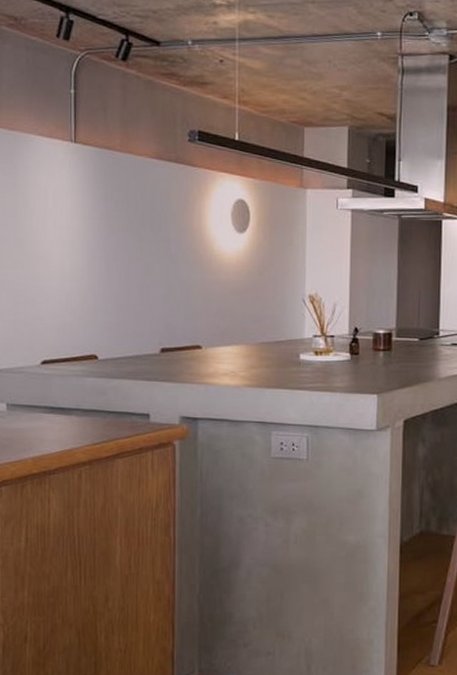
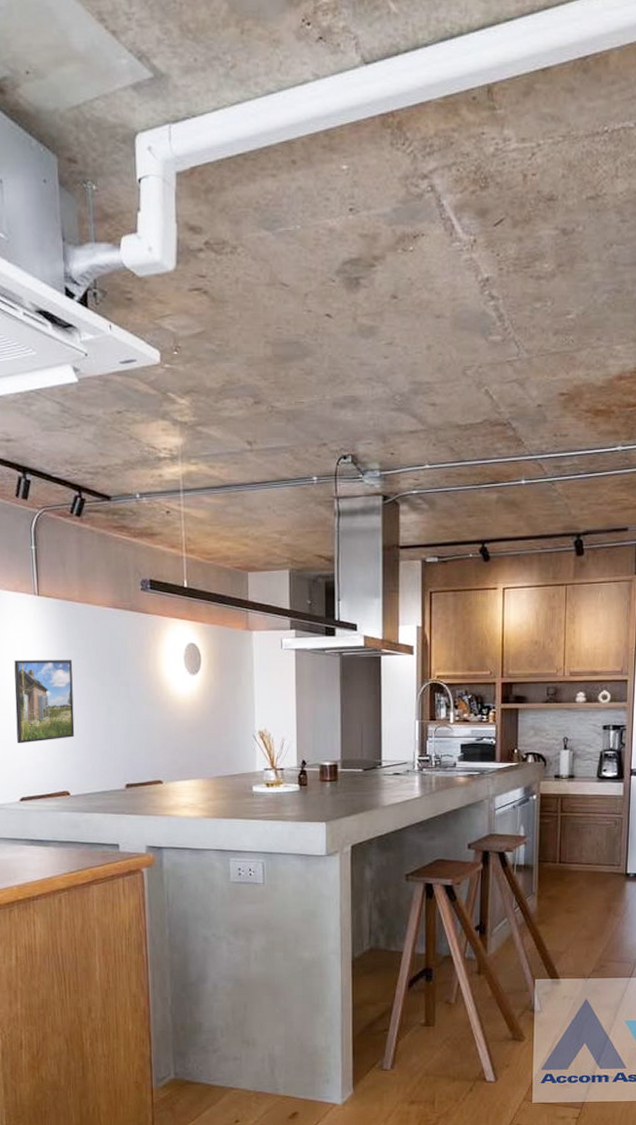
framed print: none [41,211,109,302] -> present [14,660,75,744]

